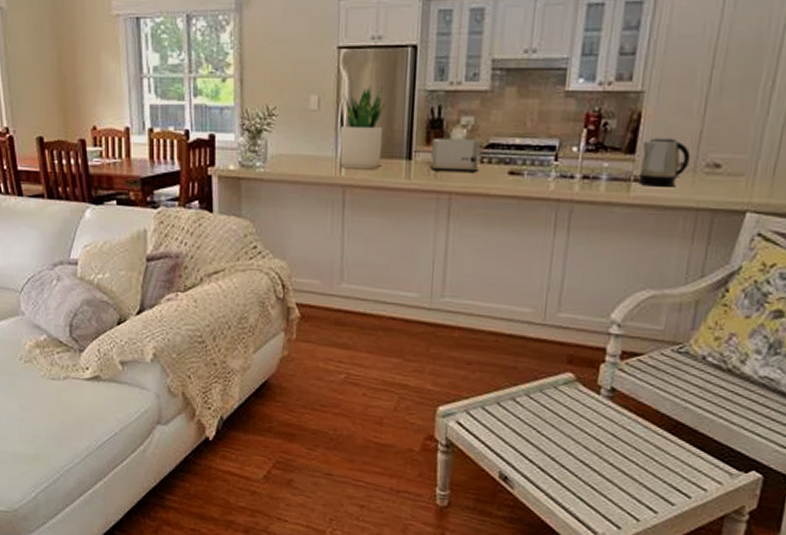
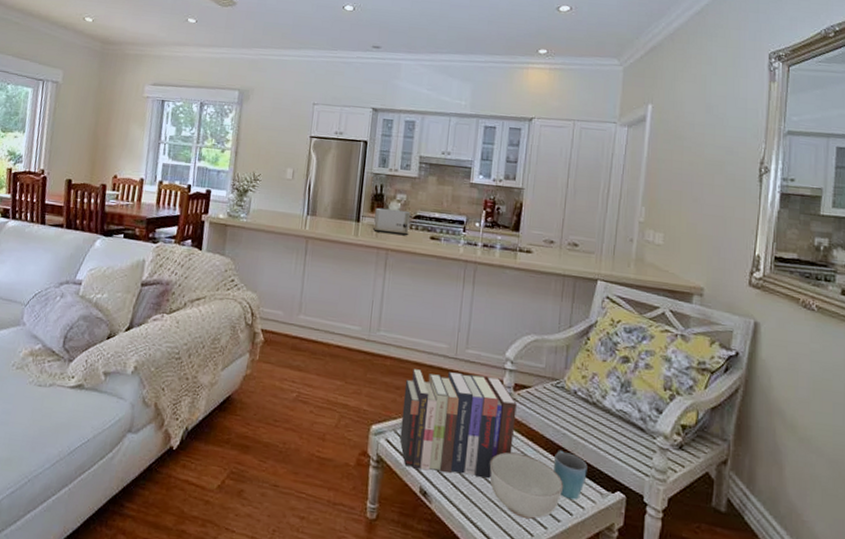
planter: present [340,86,385,170] -> none [305,166,342,228]
books: none [473,340,624,460] -> present [399,369,517,478]
bowl: none [586,430,682,503] -> present [489,451,564,519]
kettle: present [638,138,691,187] -> none [522,221,557,258]
mug: none [668,426,715,481] -> present [553,450,588,500]

